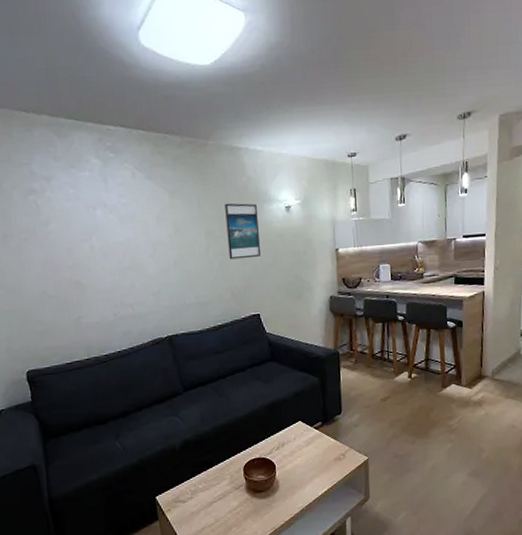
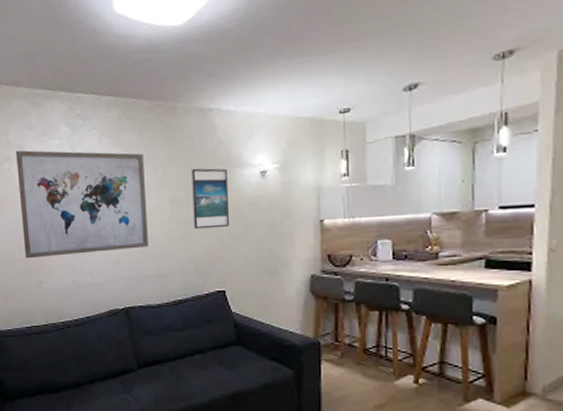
wall art: none [41,182,189,294] -> present [15,150,150,259]

